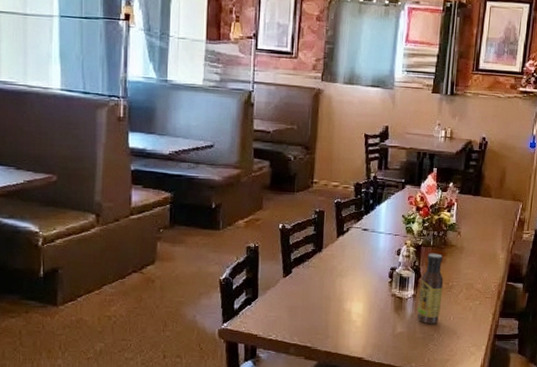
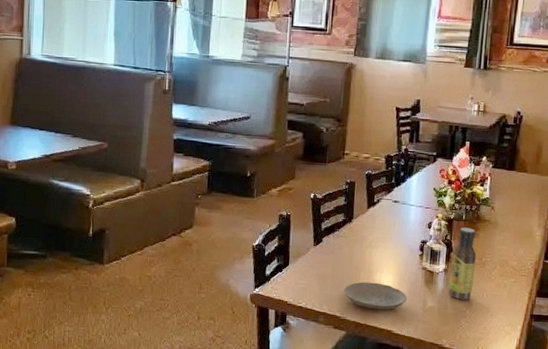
plate: none [315,311,377,339] -> present [344,282,407,311]

